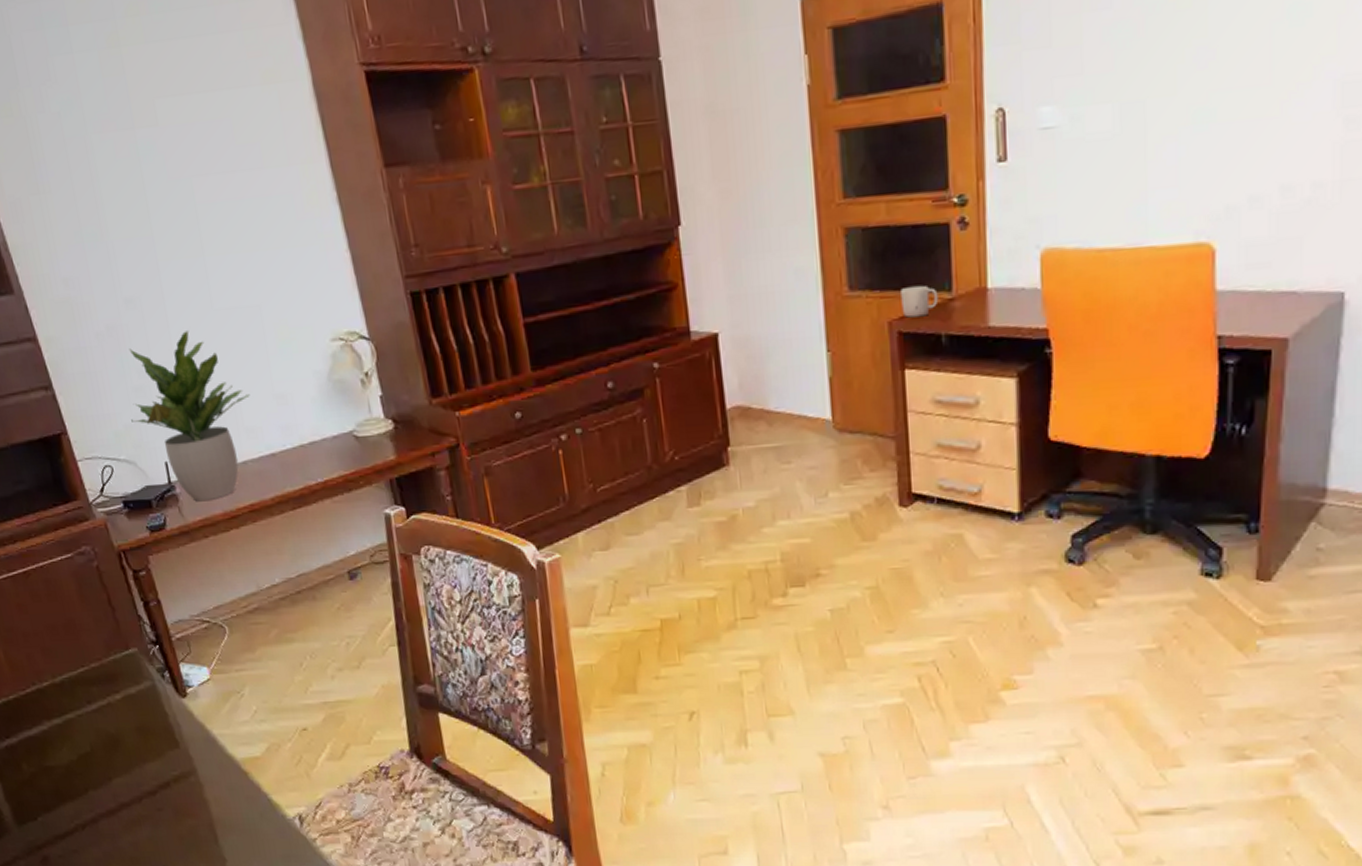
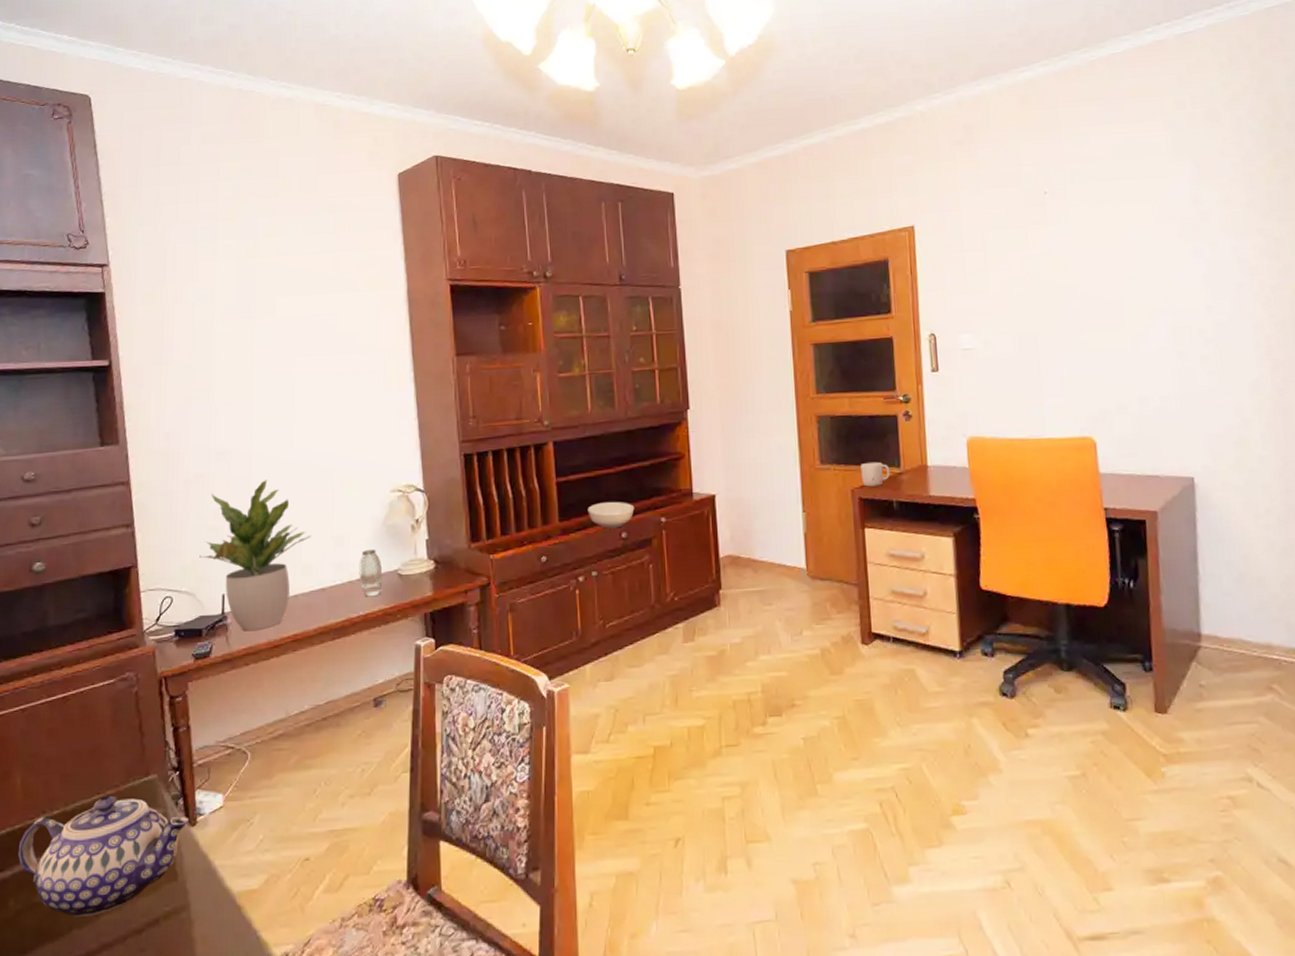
teapot: none [17,668,179,781] -> present [18,795,190,918]
vase: none [308,407,338,463] -> present [359,548,383,597]
bowl: none [564,344,621,378] -> present [587,501,635,529]

